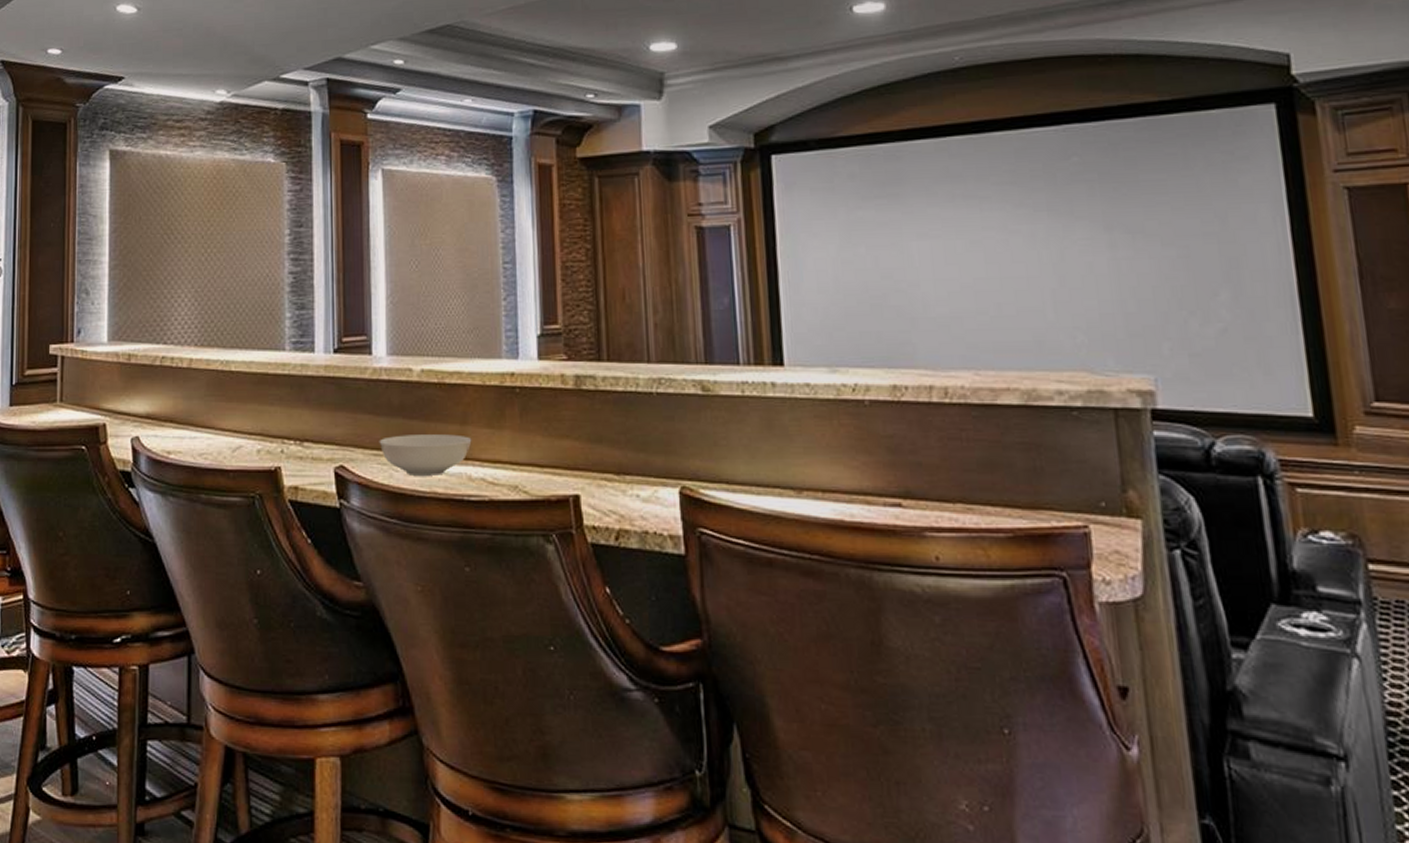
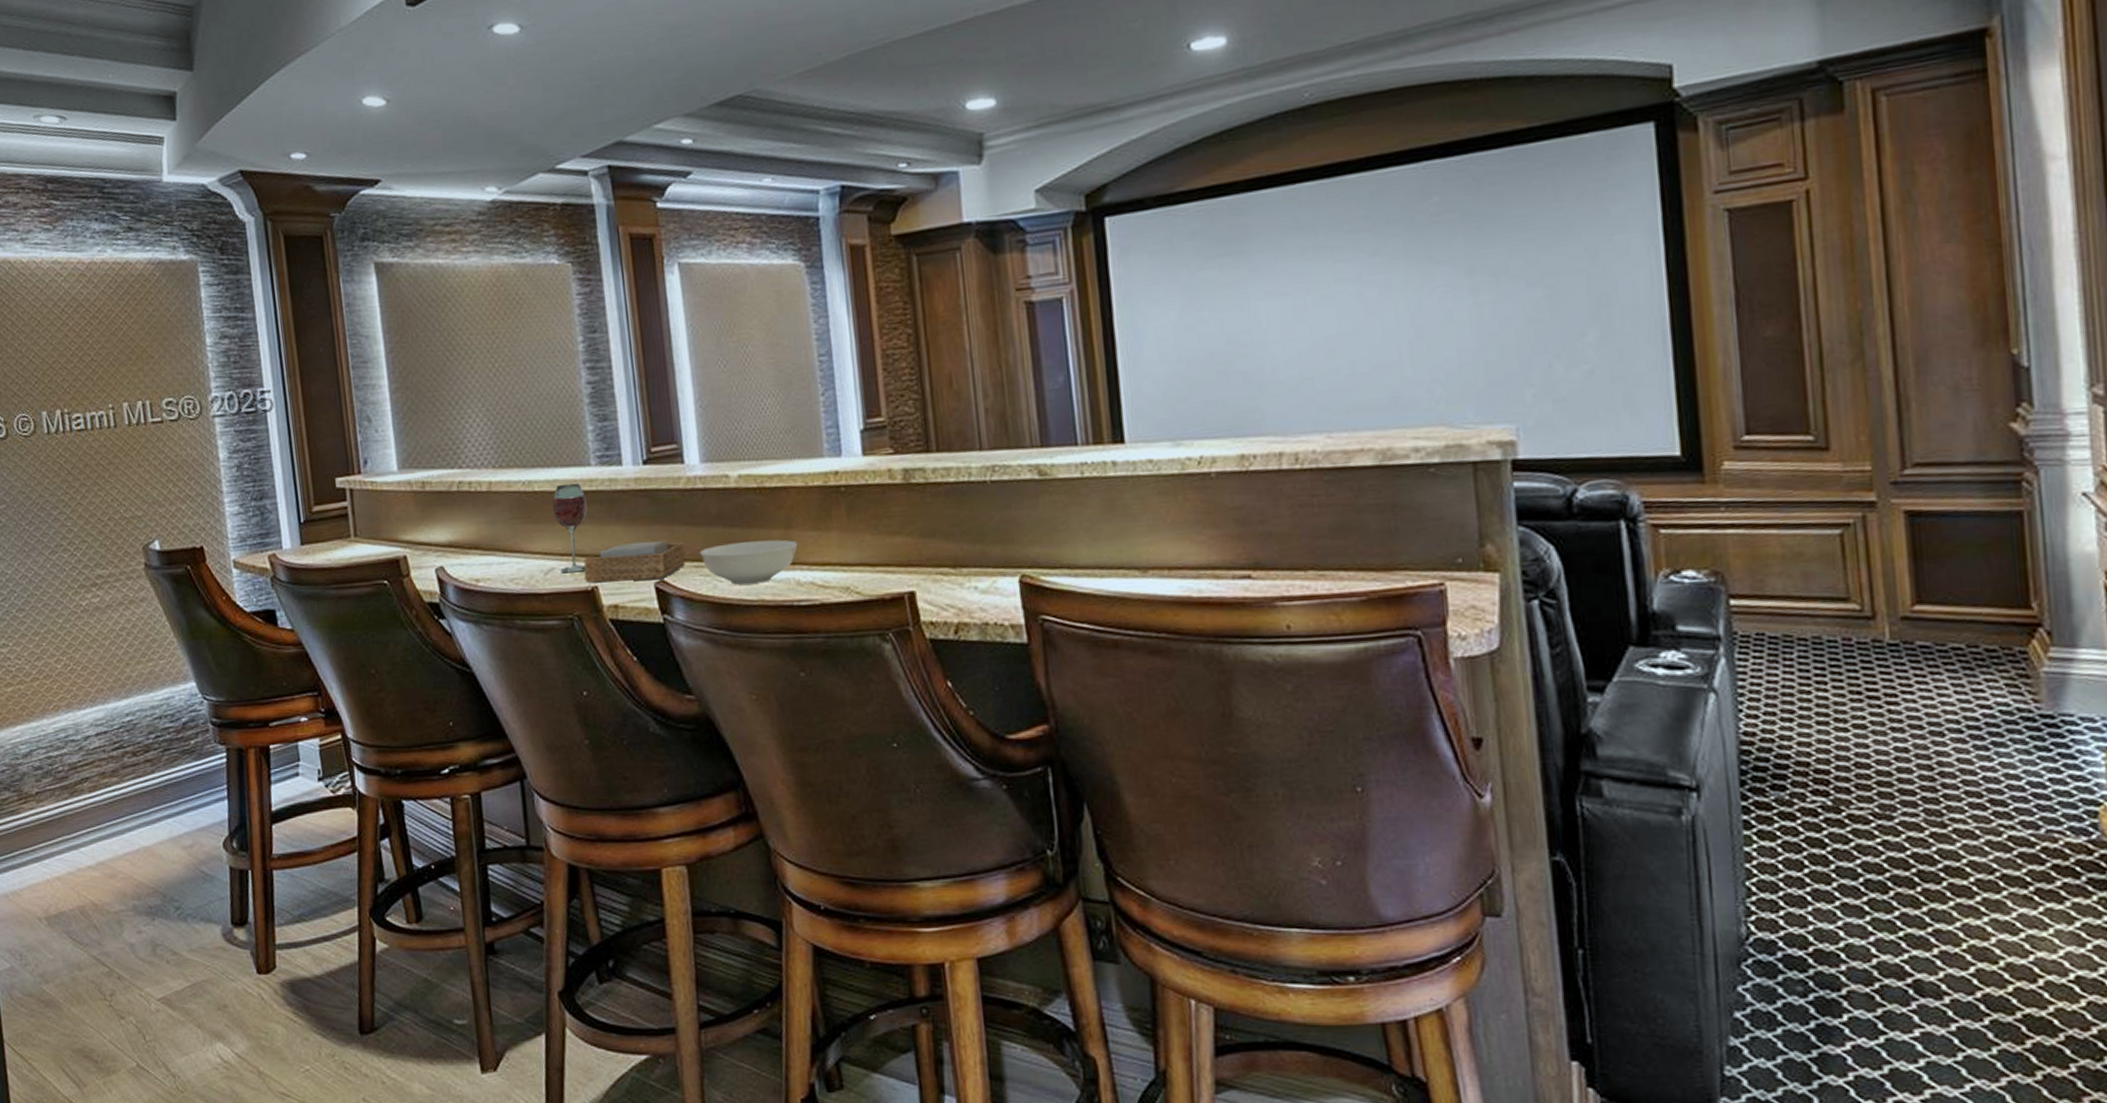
wineglass: none [247,366,278,452] -> present [552,482,587,574]
napkin holder: none [269,426,366,465] -> present [584,541,686,583]

